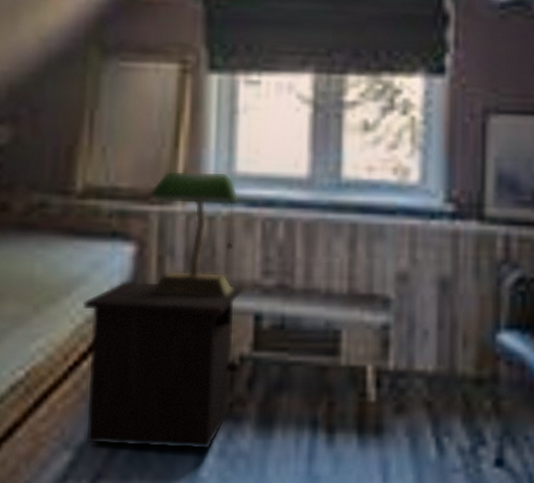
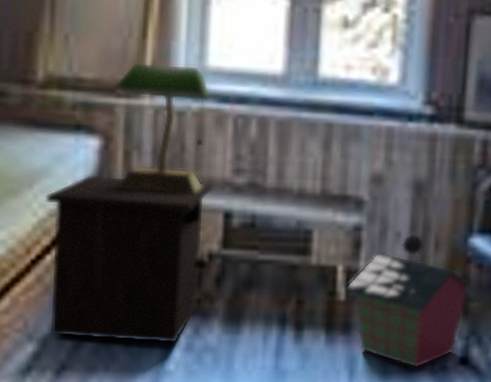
toy house: none [375,331,509,472] -> present [345,233,478,369]

